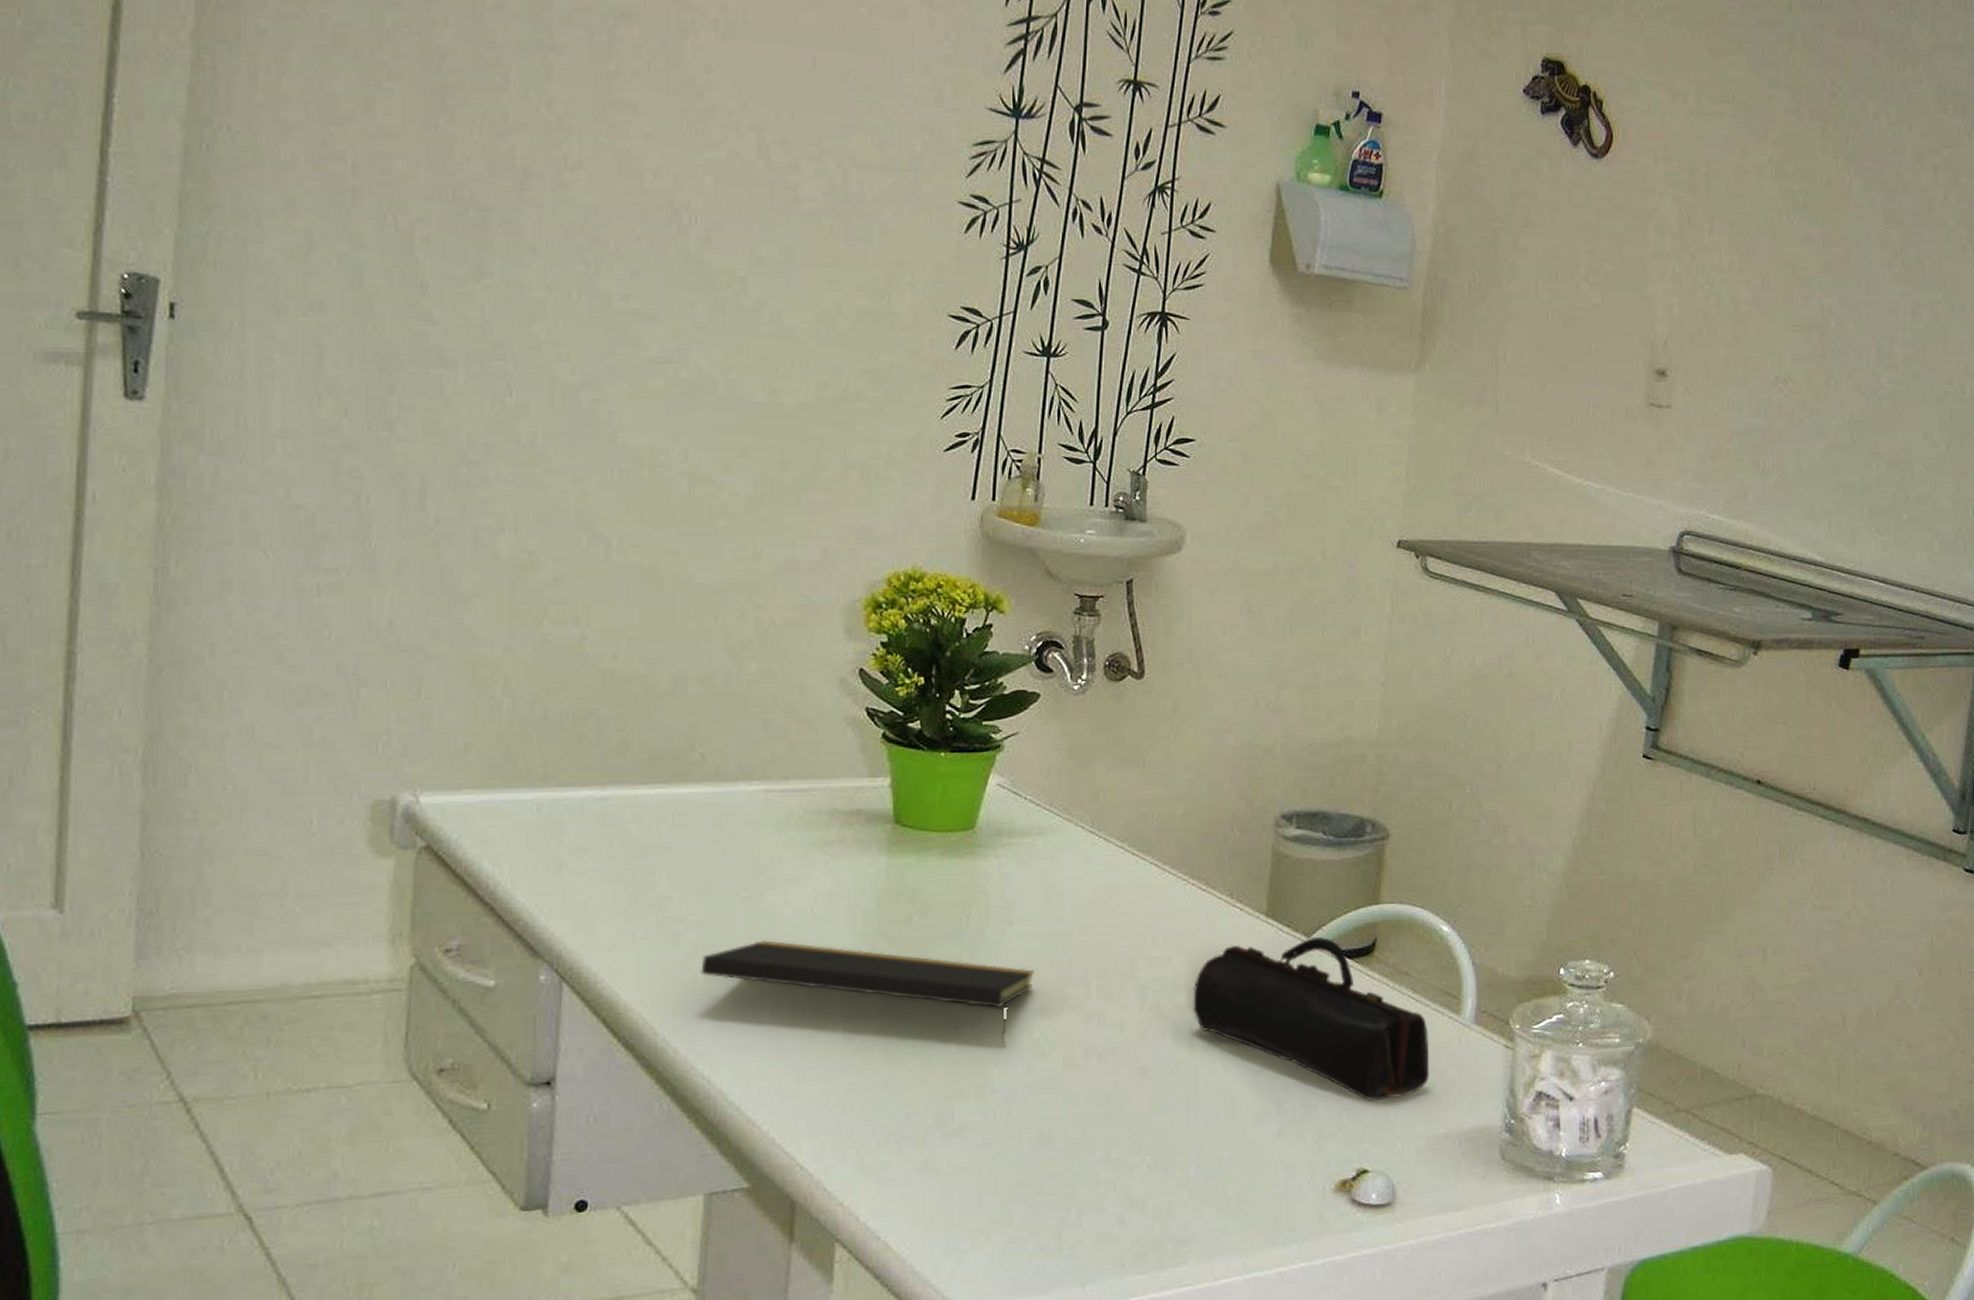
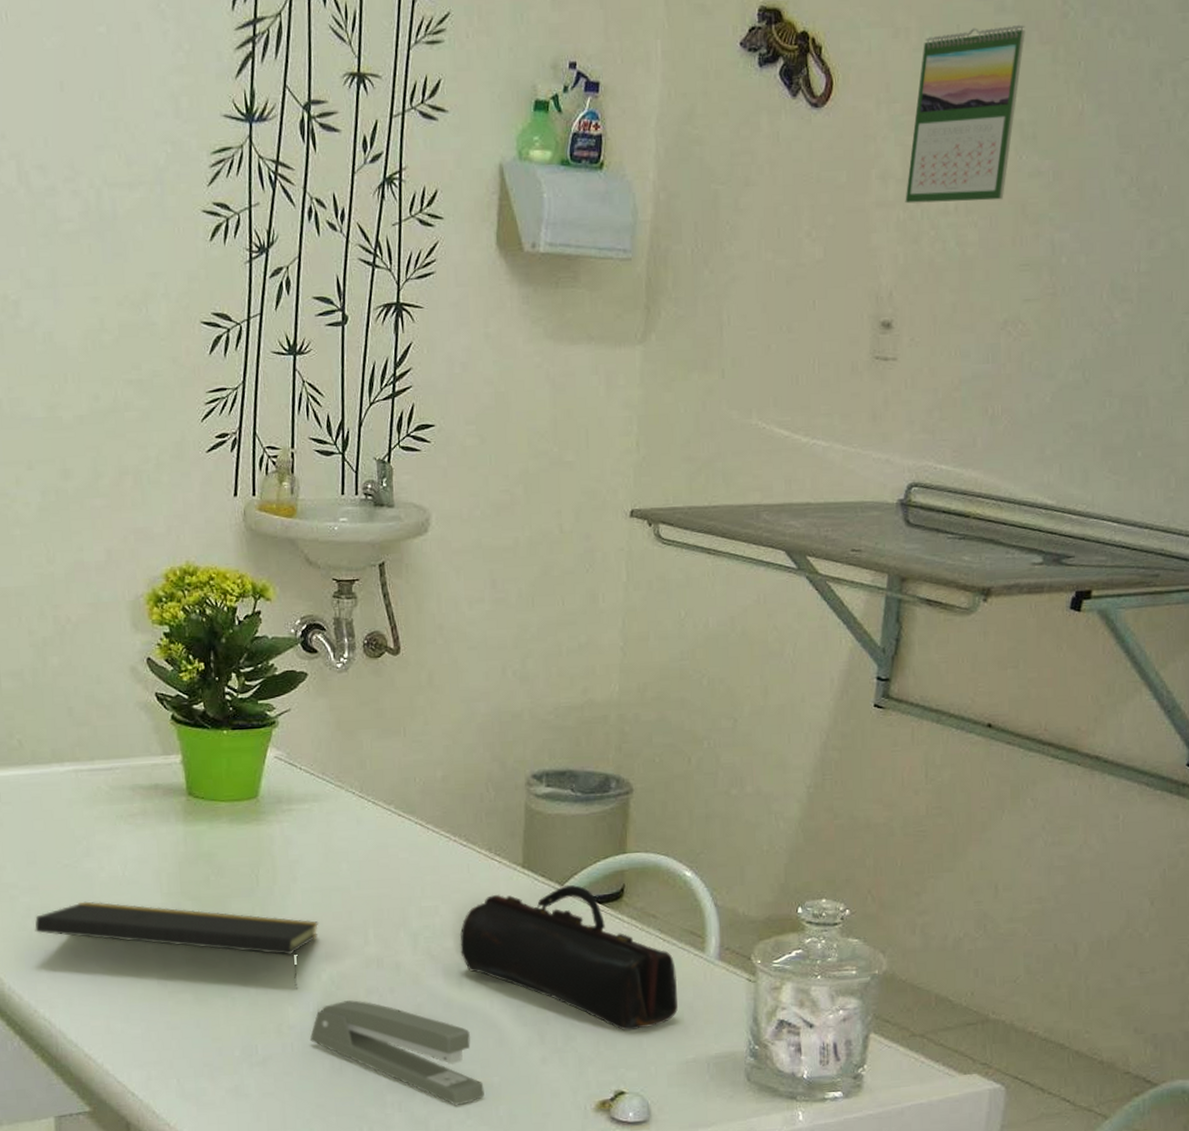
stapler: none [1015,1061,1211,1184] -> present [309,1000,484,1105]
calendar: none [1681,98,1797,262] -> present [905,24,1025,204]

